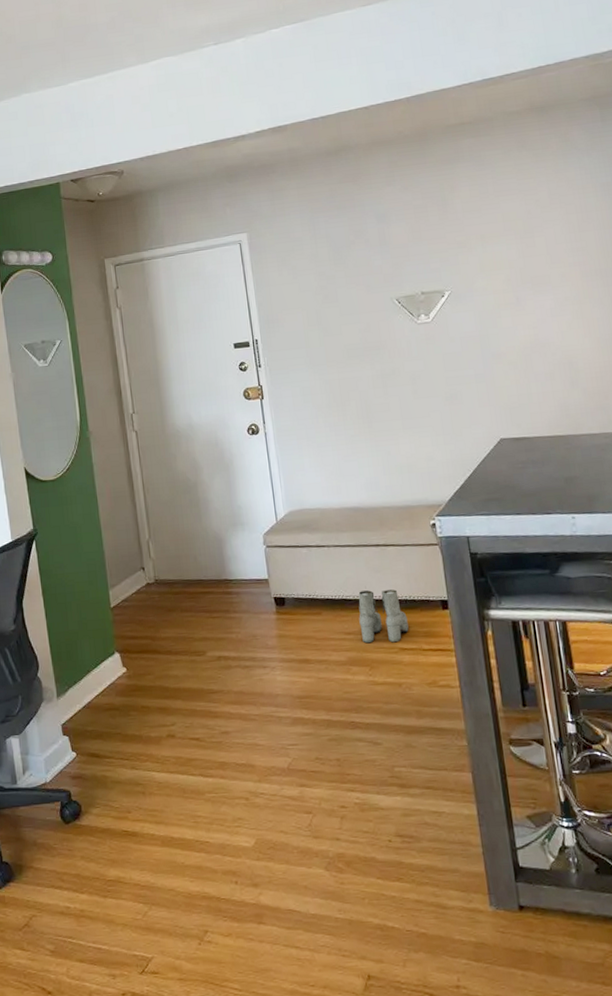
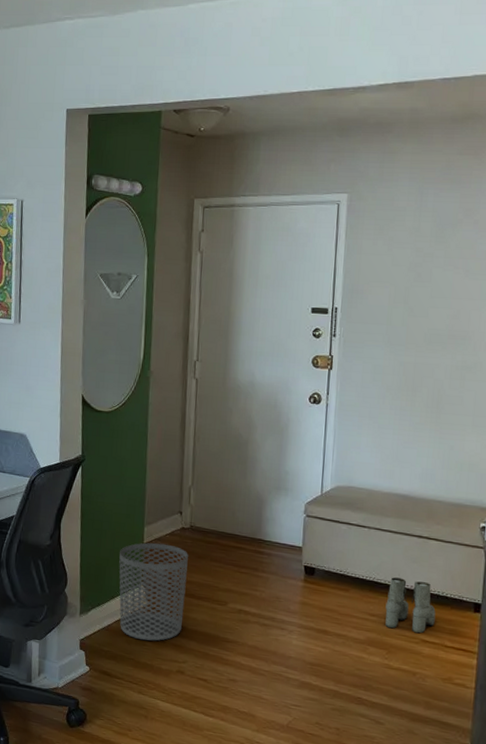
waste bin: none [88,603,165,711] -> present [119,542,188,641]

